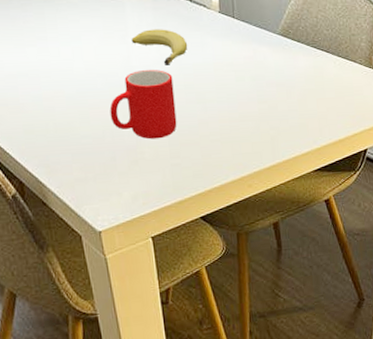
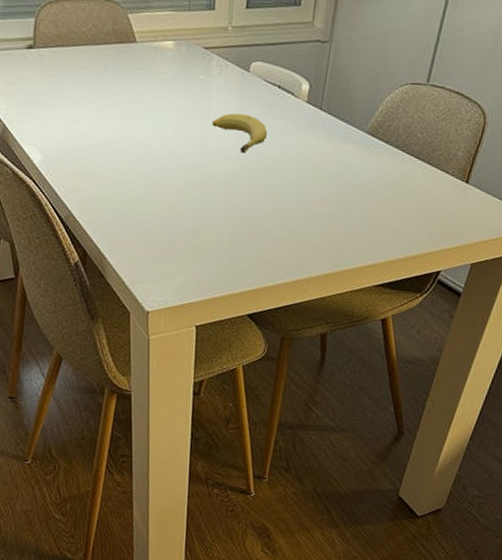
cup: present [109,69,177,140] -> none [178,154,246,228]

